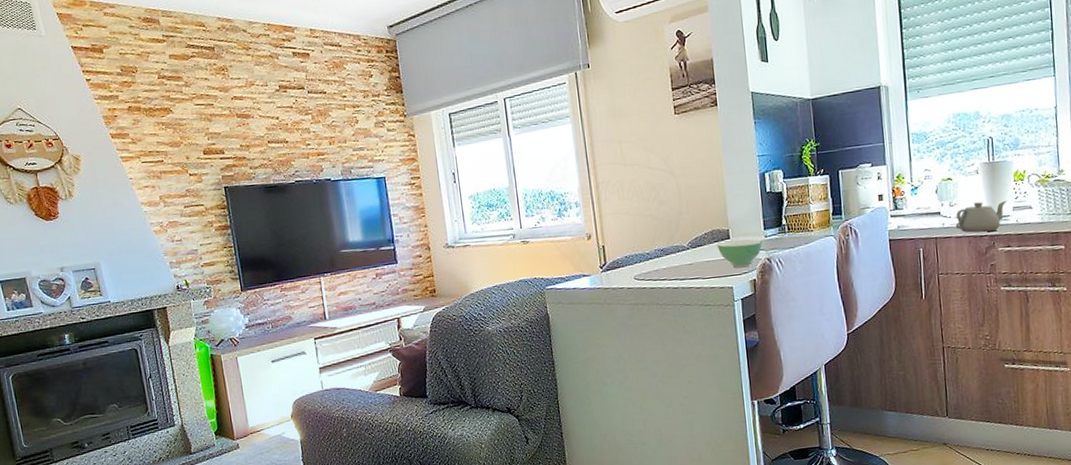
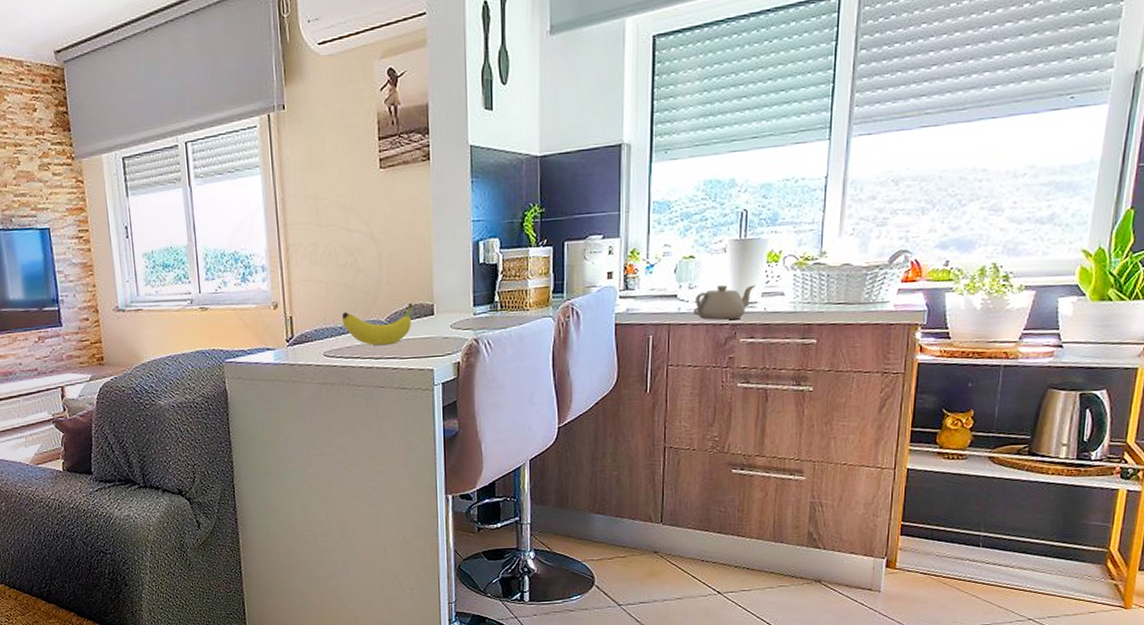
fruit: none [649,229,711,268] -> present [342,303,413,346]
bowl: present [716,239,763,269] -> none [418,316,471,350]

